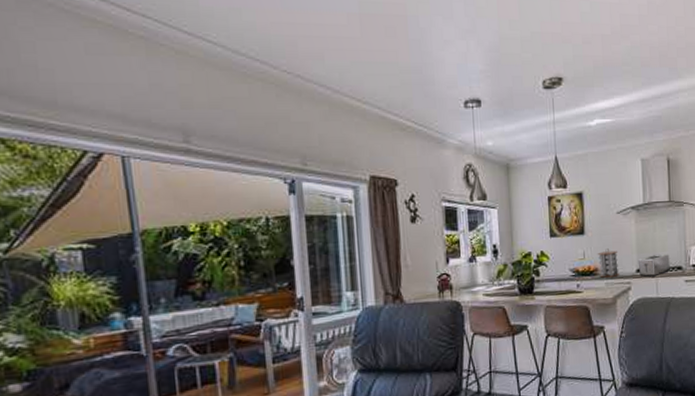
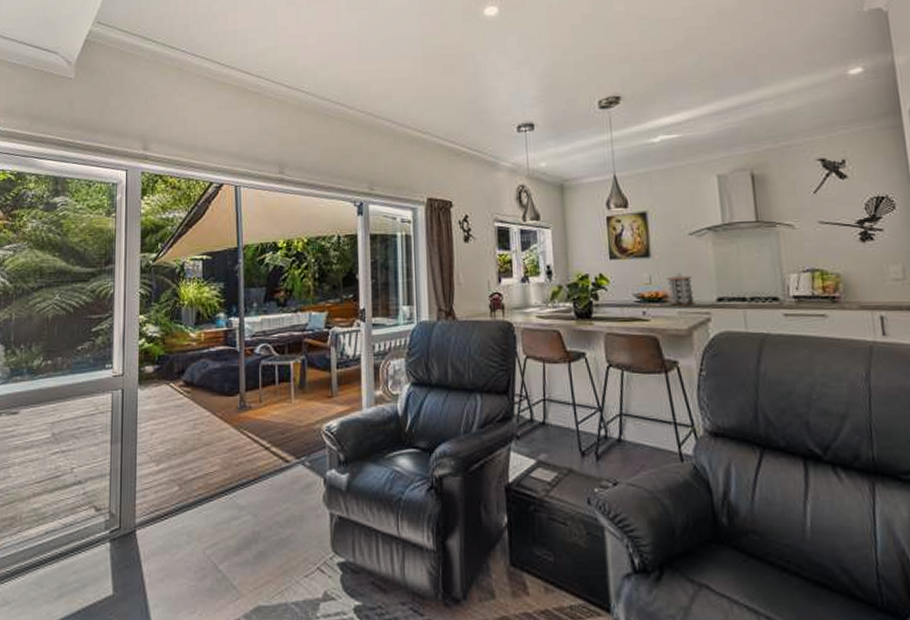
toaster: present [638,253,670,277] -> none [718,281,762,308]

